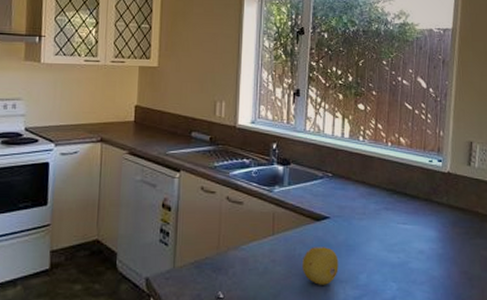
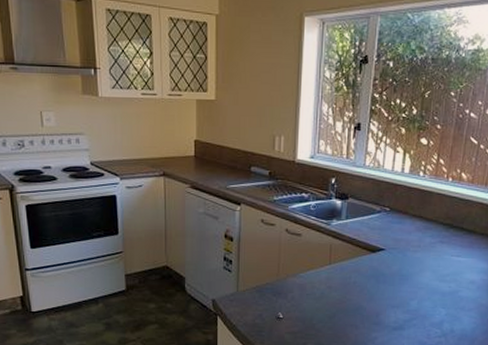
fruit: present [302,247,339,285] -> none [357,276,392,309]

